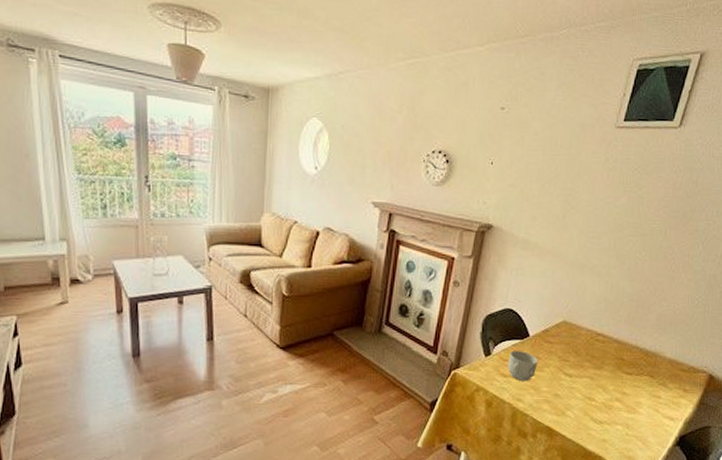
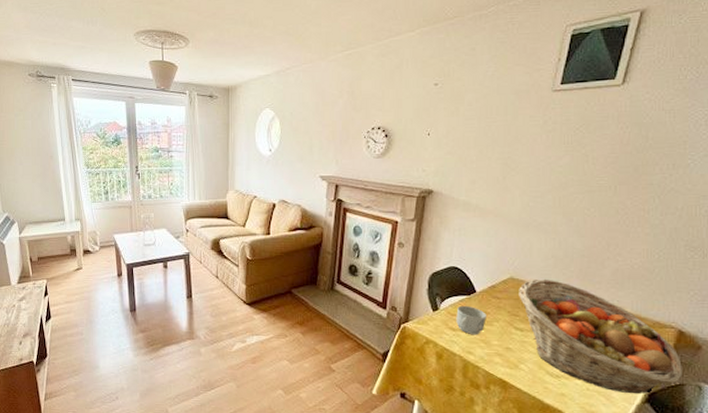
fruit basket: none [570,322,710,438] -> present [519,278,682,394]

